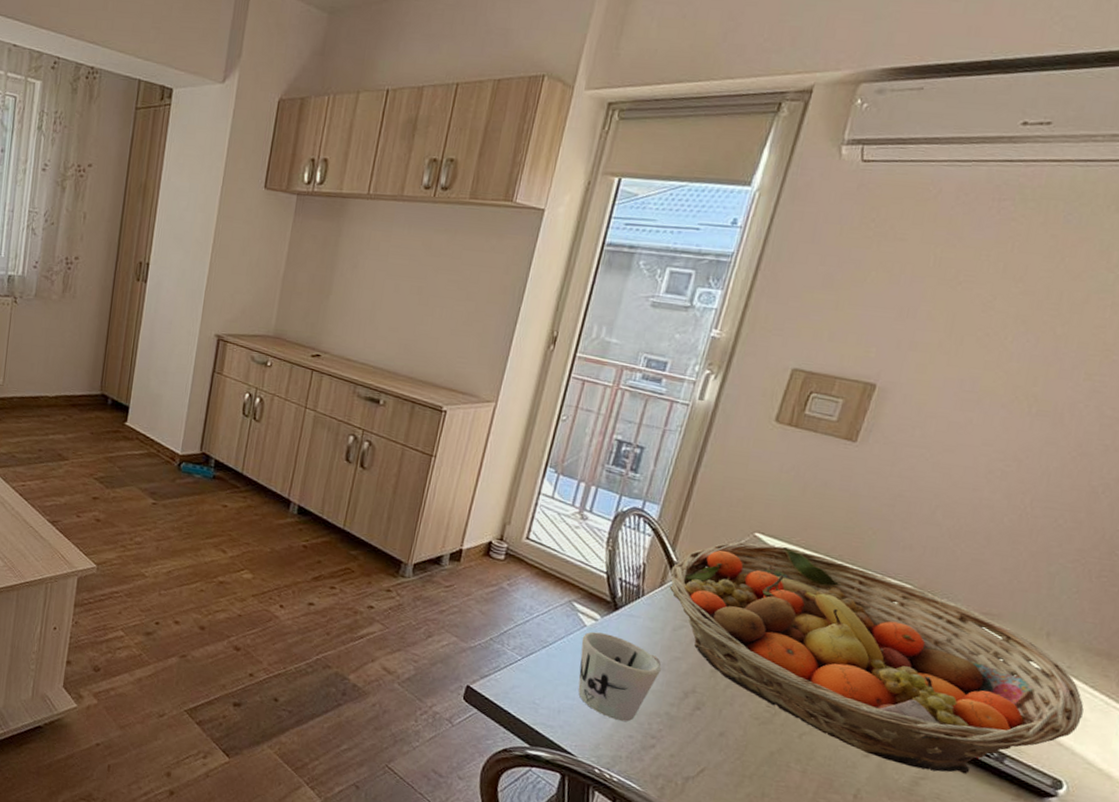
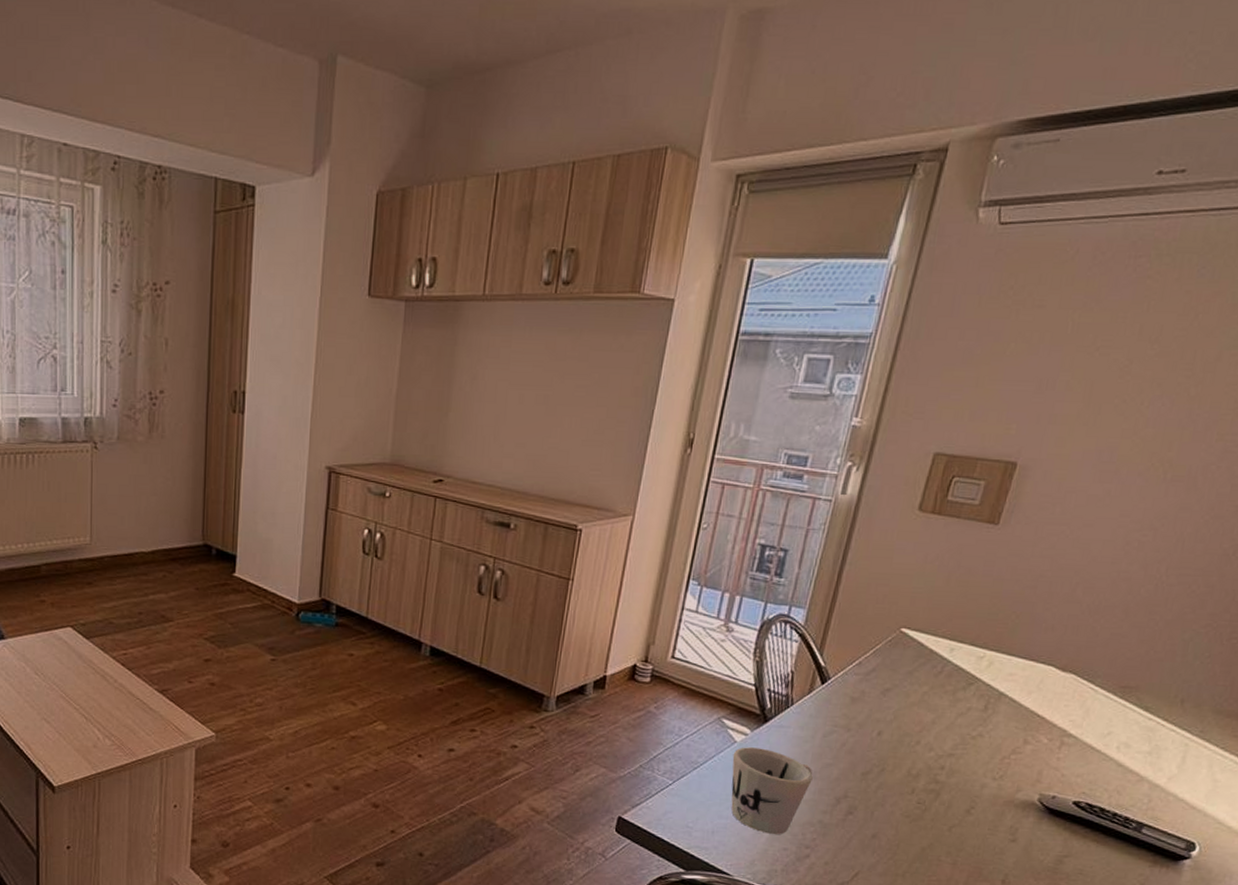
fruit basket: present [669,542,1084,774] -> none [818,638,1215,848]

